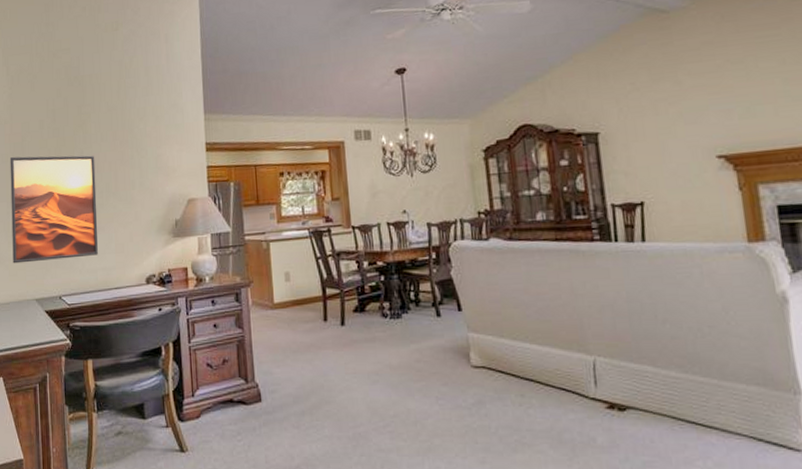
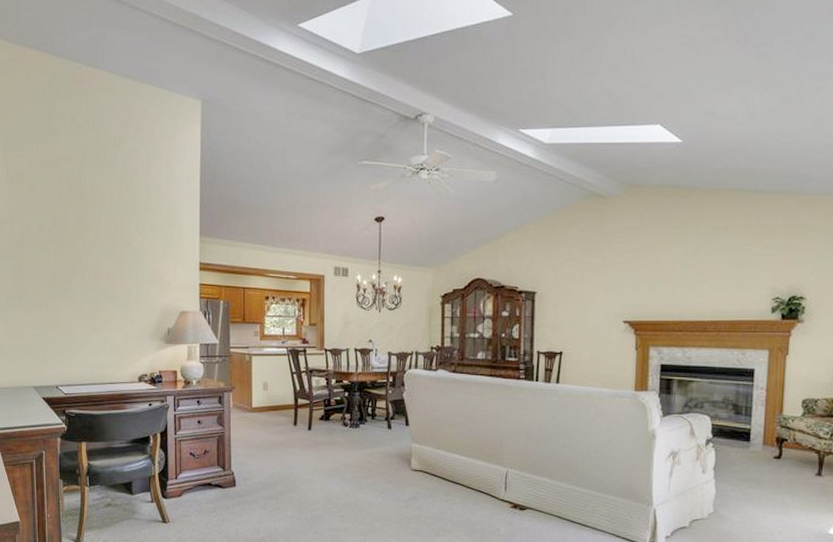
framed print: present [9,155,98,264] -> none [9,255,95,354]

